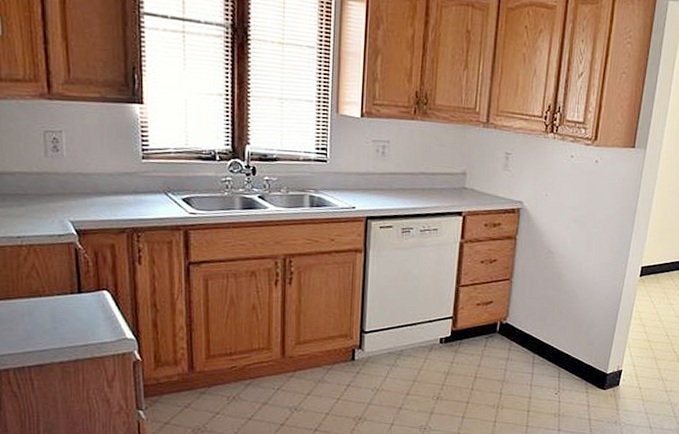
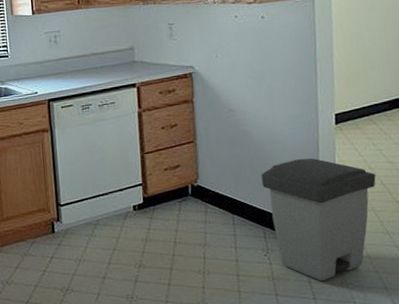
trash can: none [565,305,663,419] -> present [261,158,376,280]

